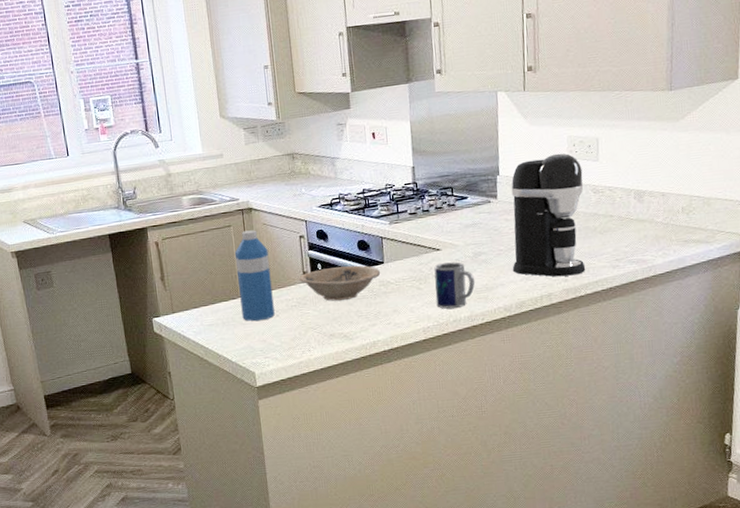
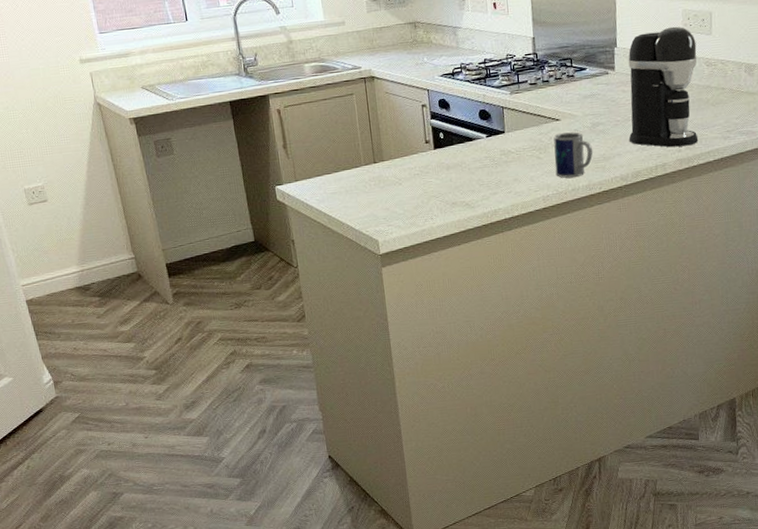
water bottle: present [234,230,275,321] -> none [357,98,398,190]
bowl: present [299,265,381,301] -> none [421,134,502,170]

